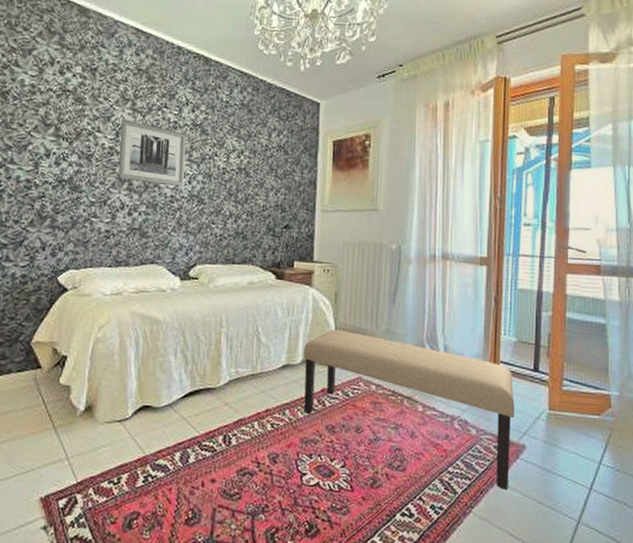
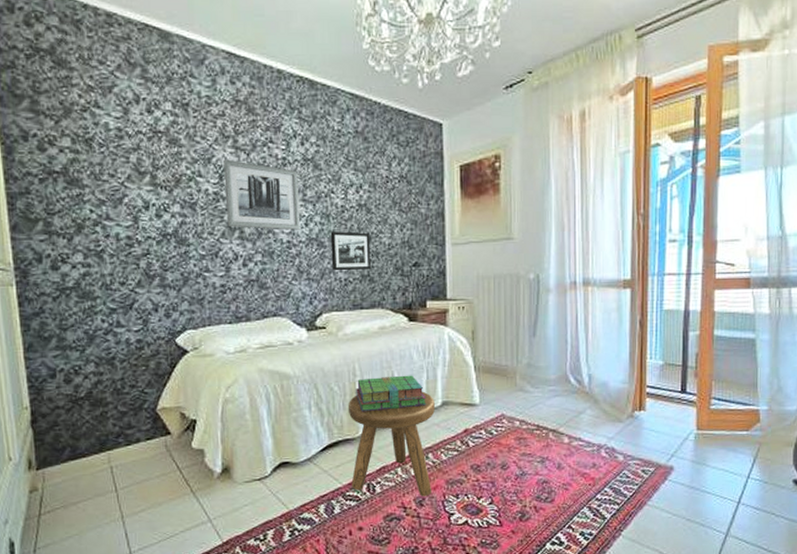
stool: none [208,345,295,453] -> present [347,391,435,496]
picture frame: none [209,191,247,228] -> present [330,231,371,271]
stack of books: none [221,330,288,363] -> present [356,375,427,412]
bench: present [304,329,515,491] -> none [443,368,662,512]

